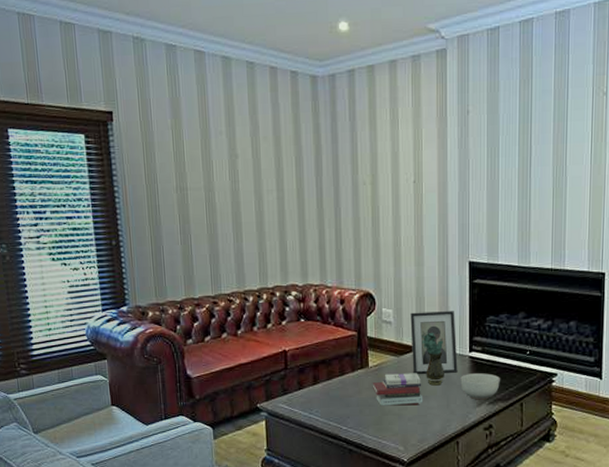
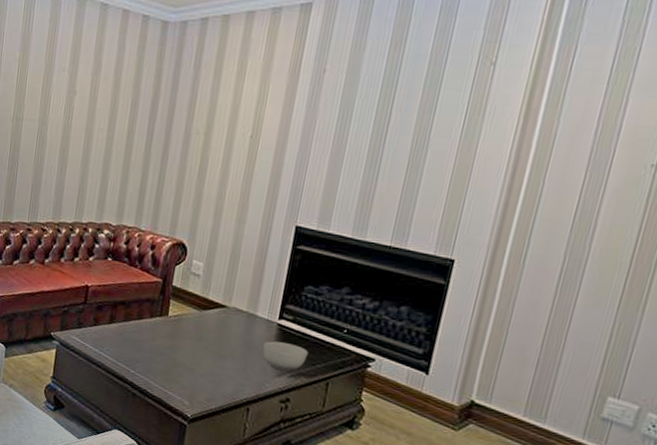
books: present [372,373,423,406] -> none [167,326,221,364]
picture frame: present [410,311,458,375] -> none [214,269,270,338]
vase: present [422,331,444,386] -> none [226,289,253,348]

